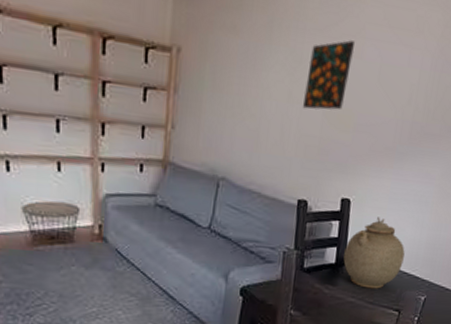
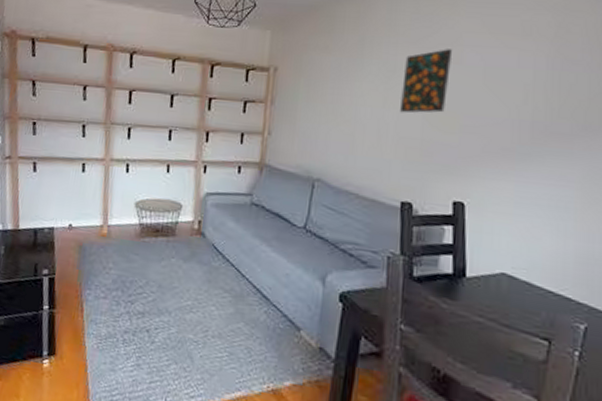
teapot: present [343,217,405,289] -> none [463,223,546,309]

